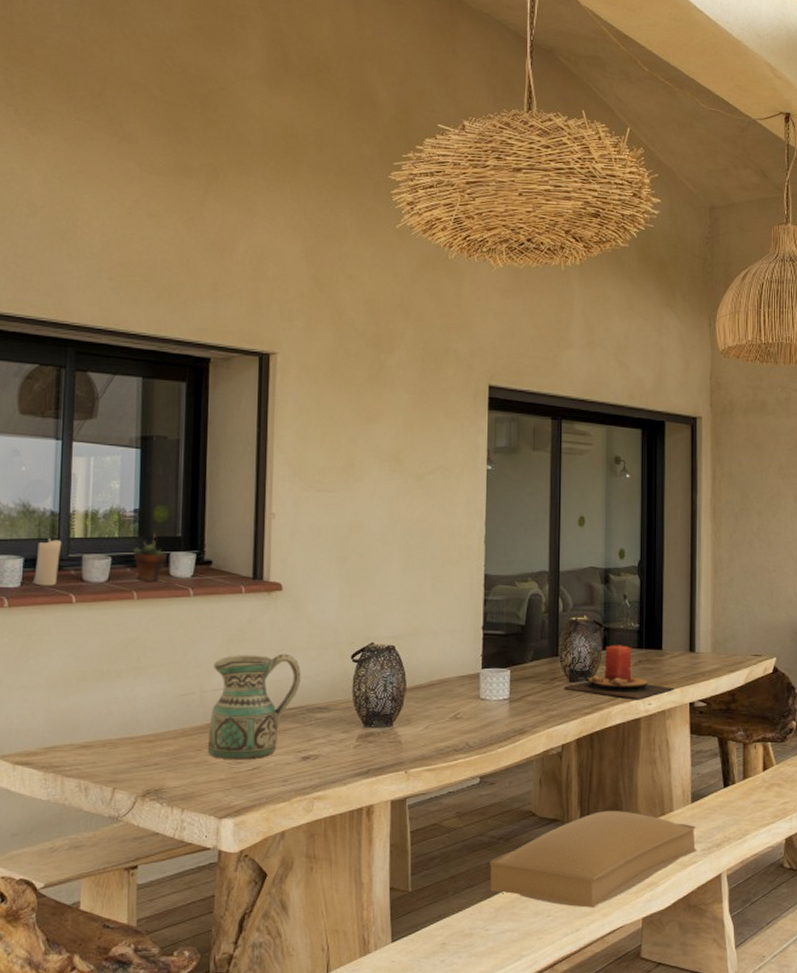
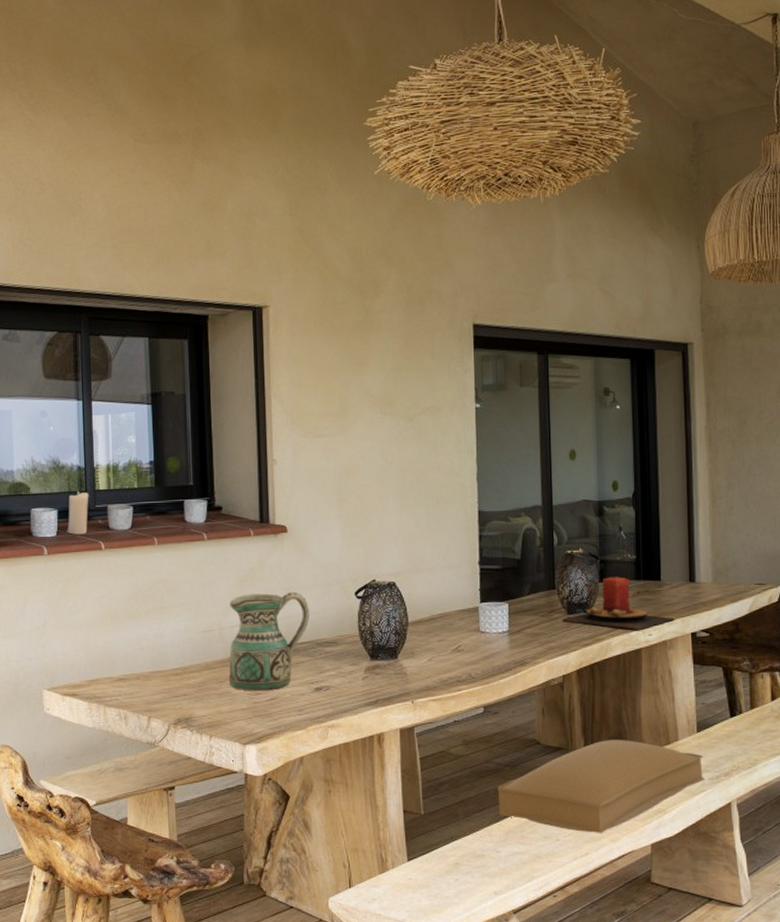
succulent plant: present [133,533,168,582] -> none [151,482,182,529]

